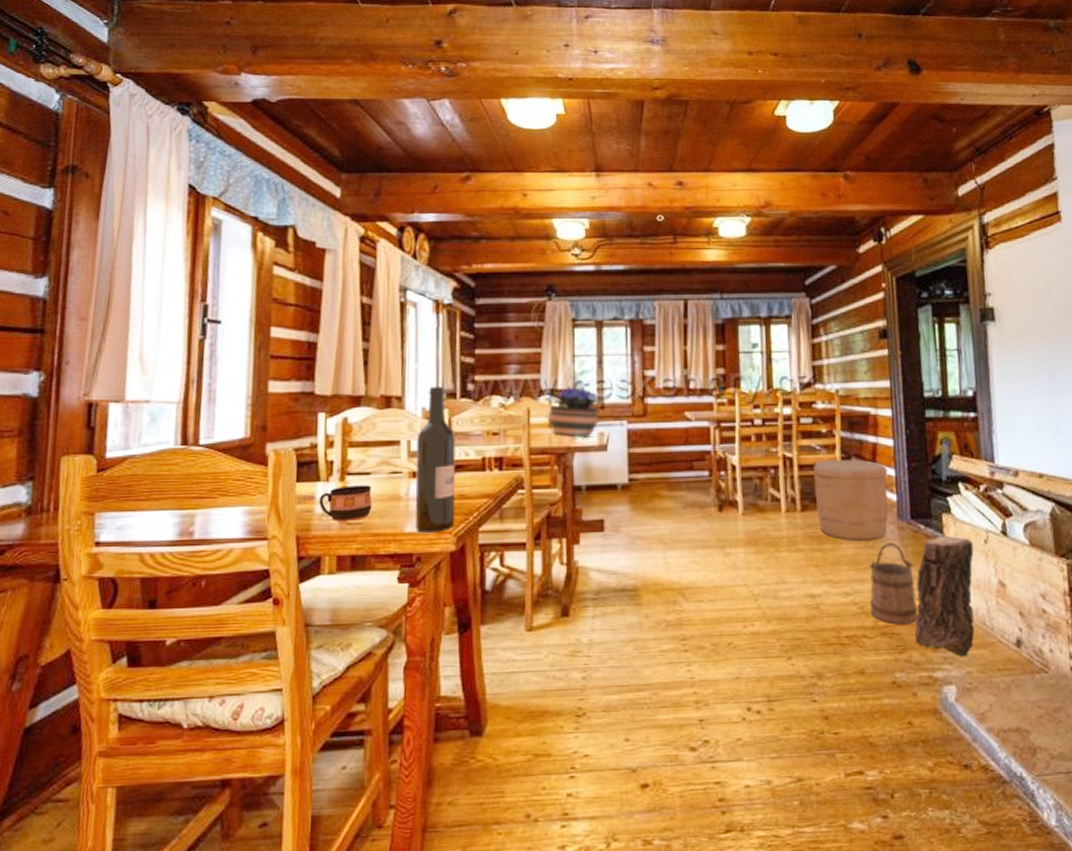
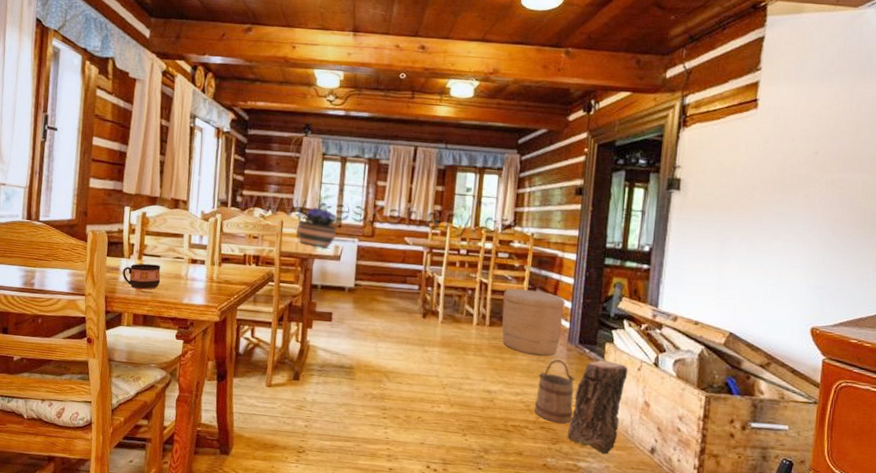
wine bottle: present [414,387,456,533] -> none [191,196,225,306]

